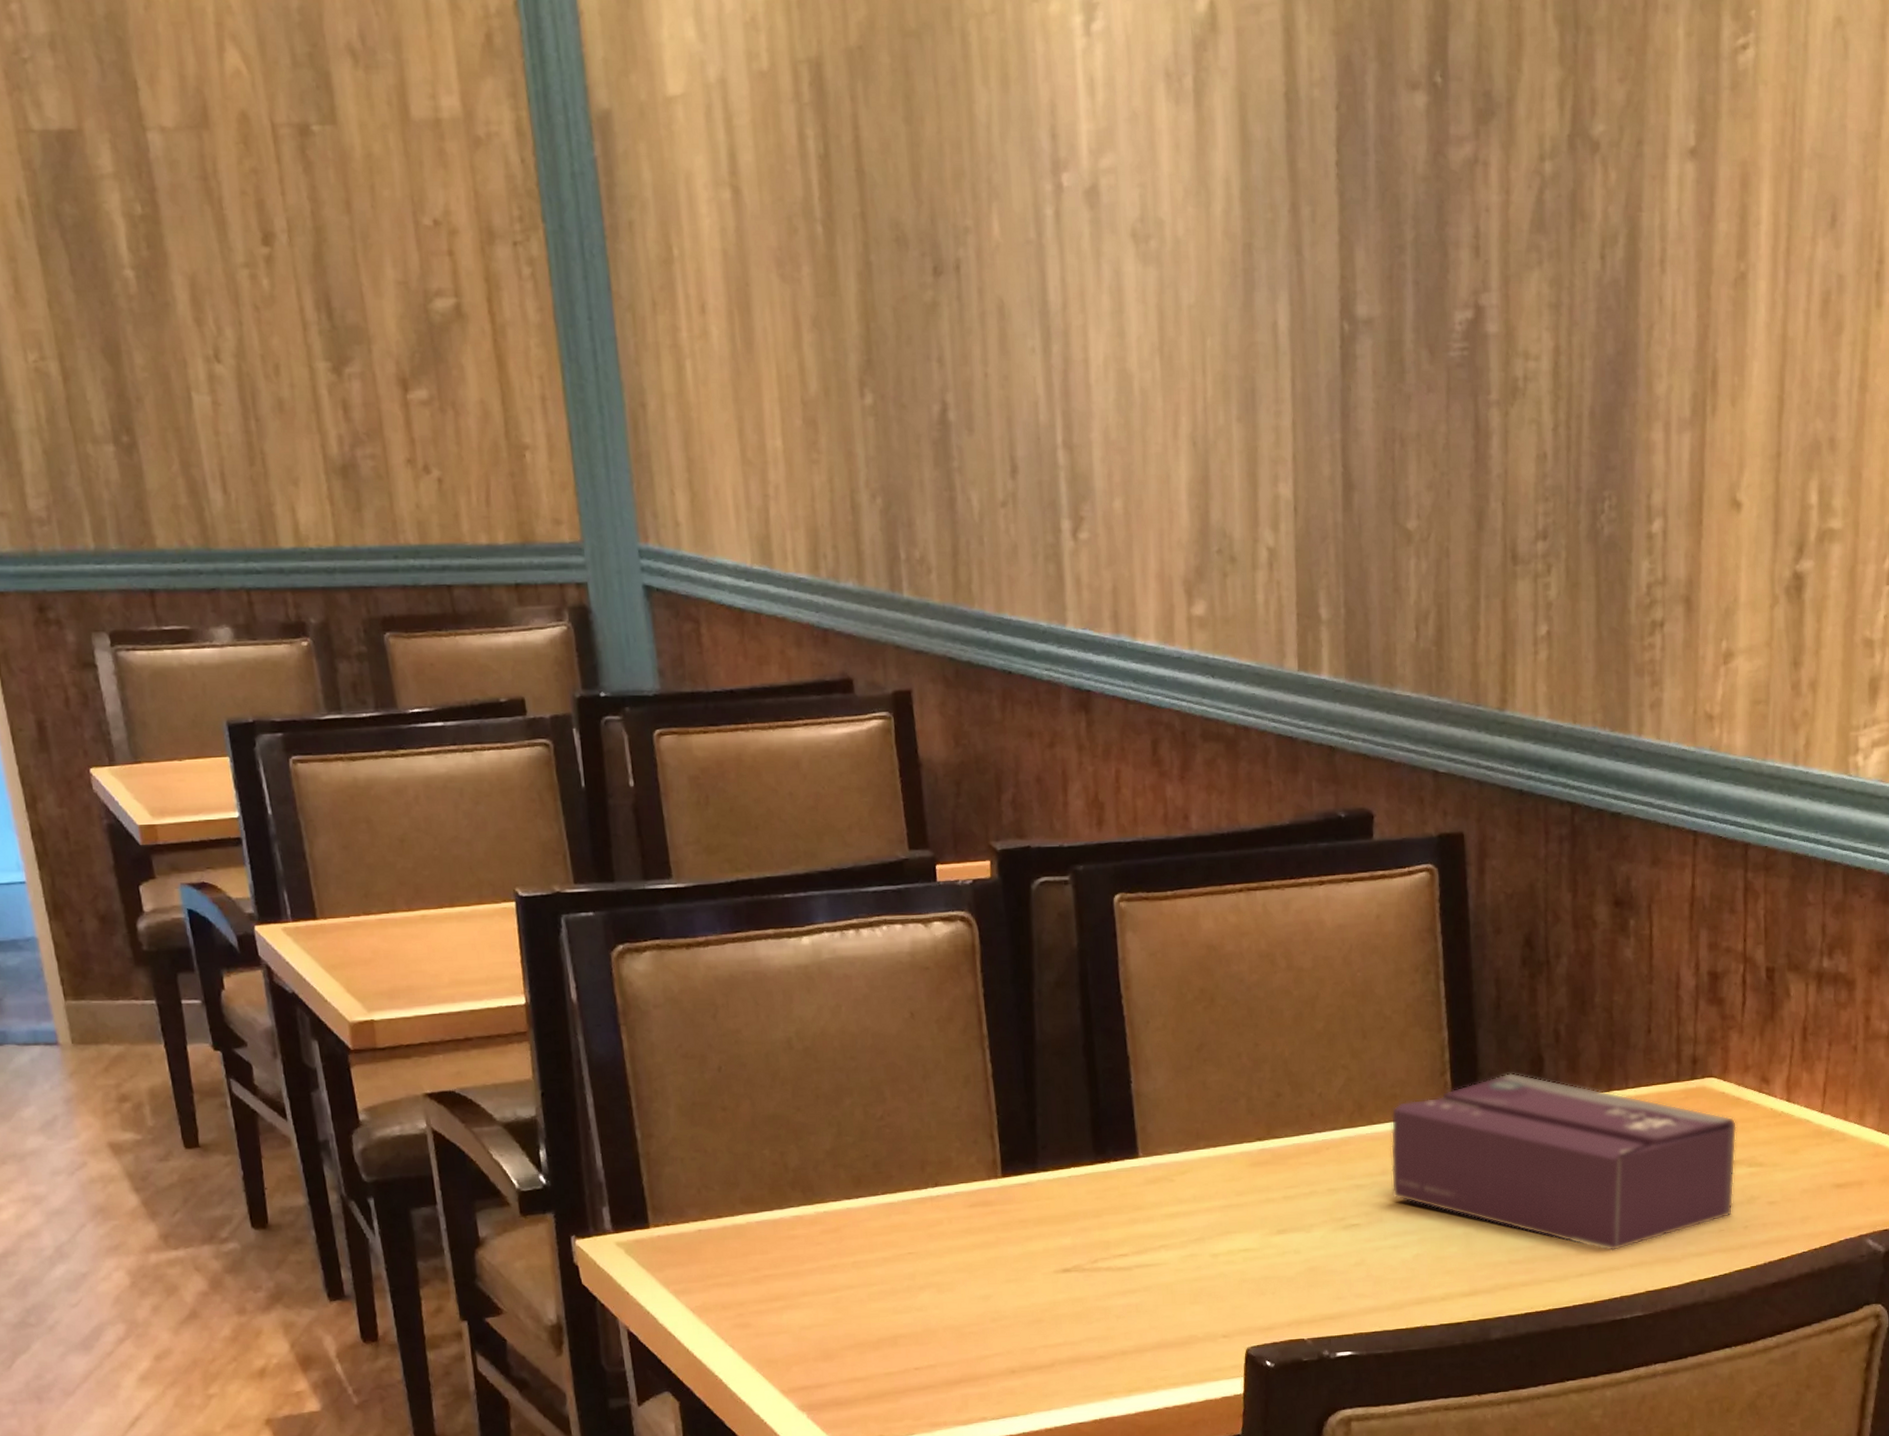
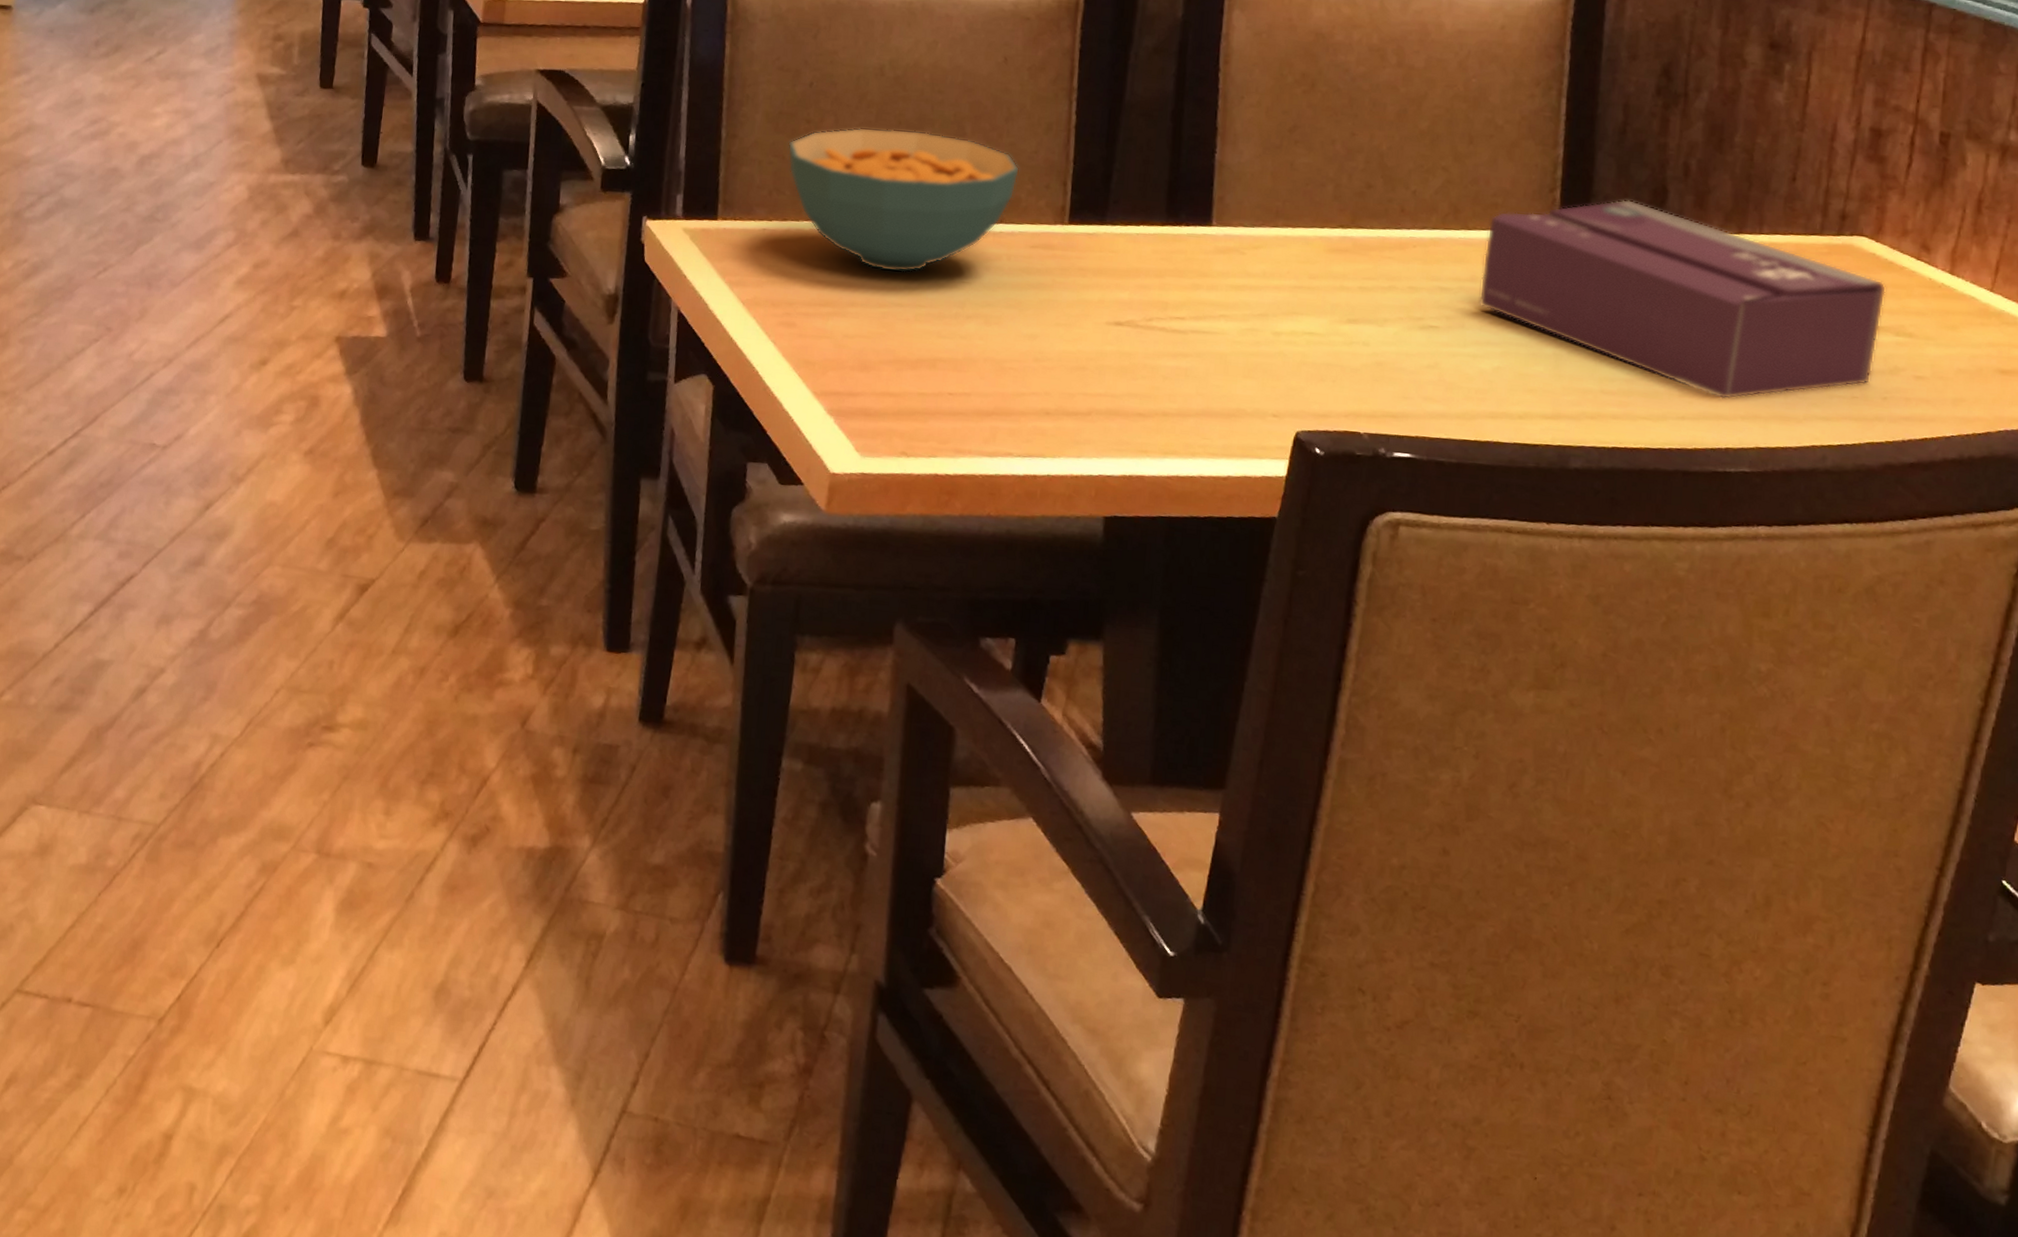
cereal bowl: none [707,1102,946,1255] -> present [787,127,1020,273]

